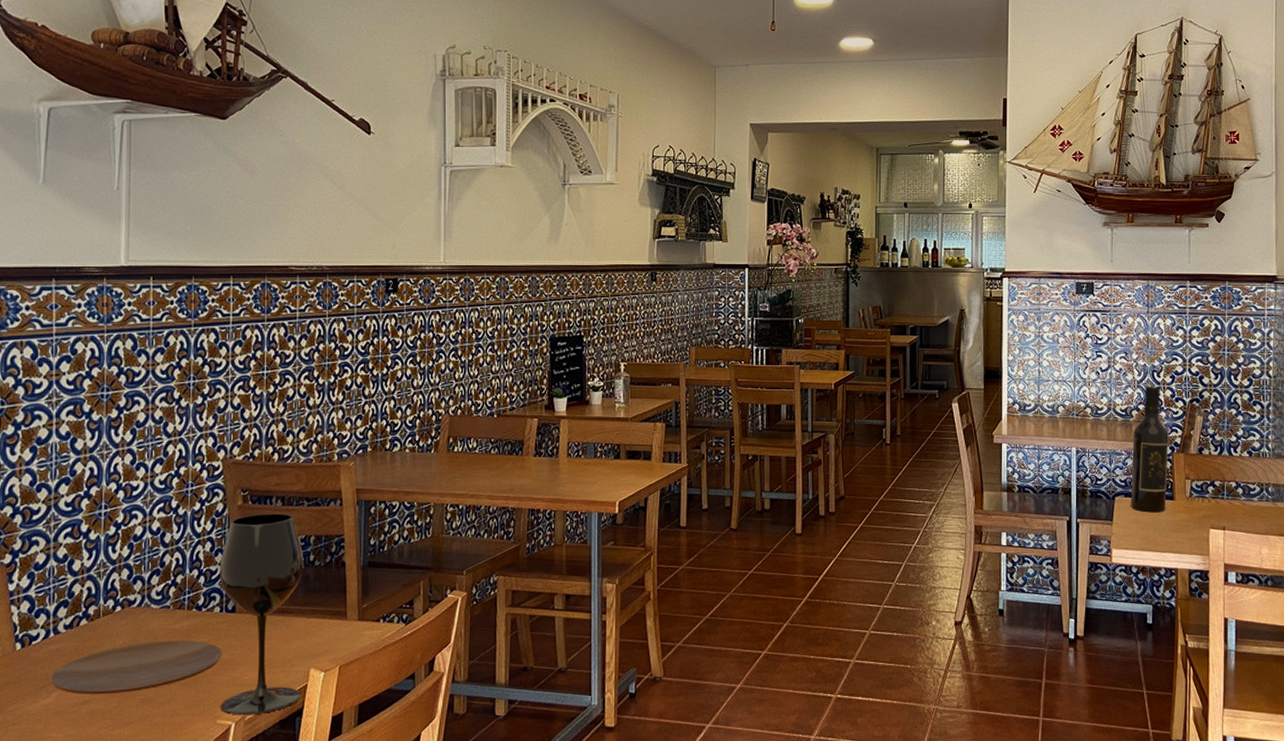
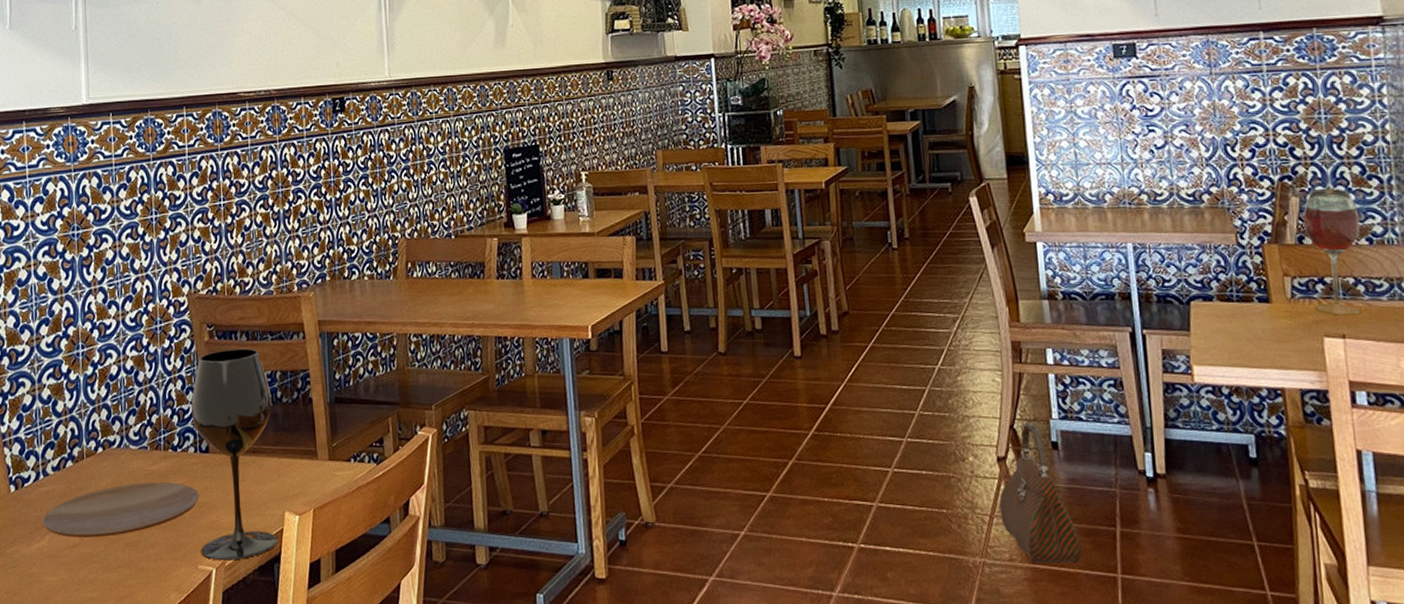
handbag: none [953,593,1014,710] -> present [999,422,1082,564]
wine bottle: present [1131,387,1169,513] -> none [1205,164,1261,320]
wineglass: none [1204,411,1244,512] -> present [1303,189,1361,316]

